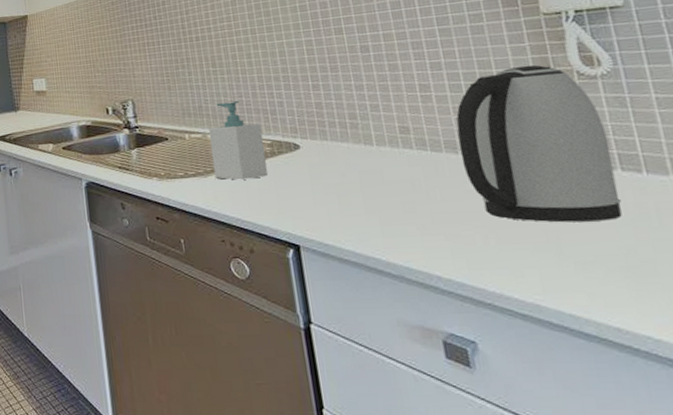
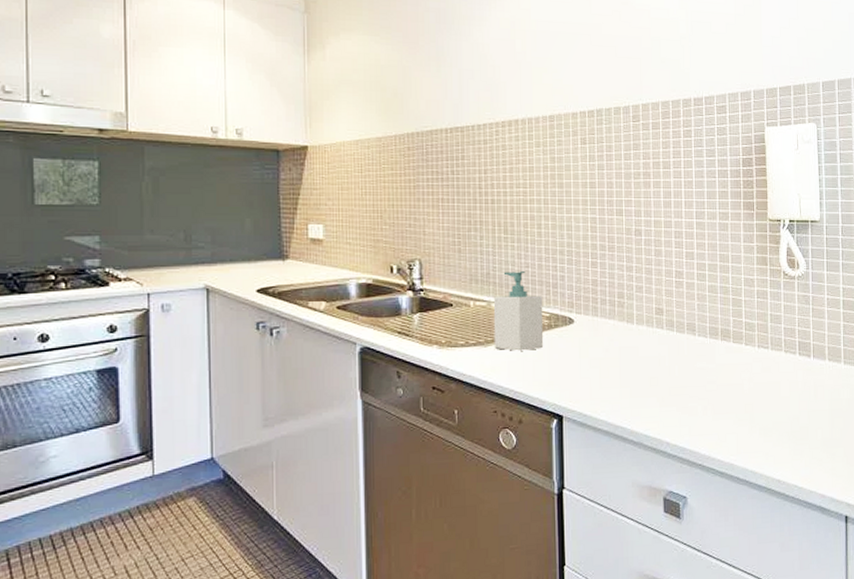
kettle: present [456,64,622,223] -> none [697,262,795,397]

